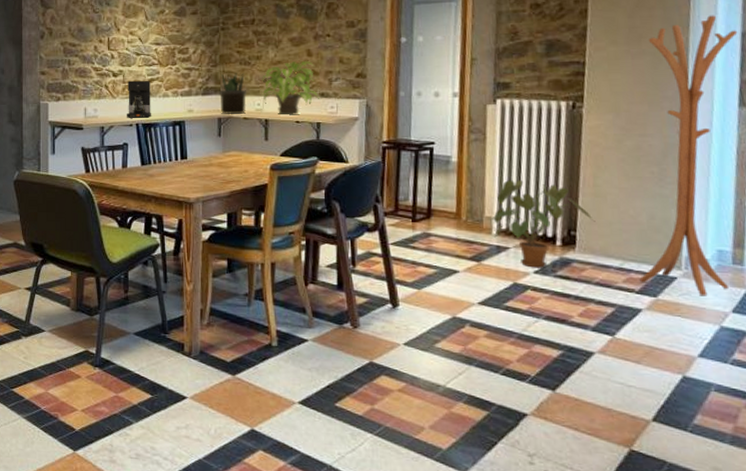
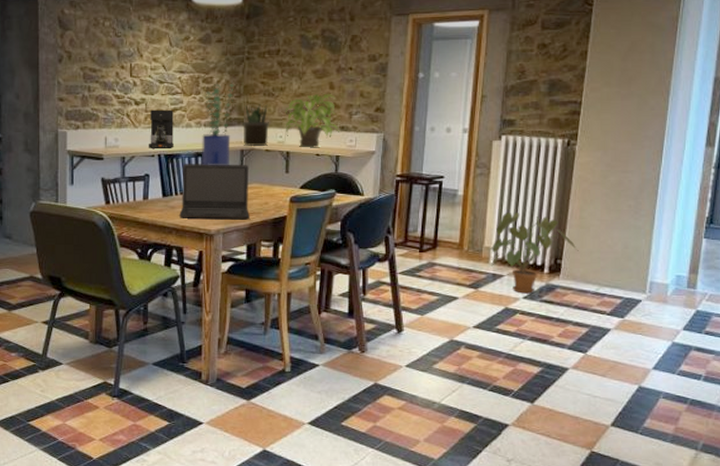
laptop: none [158,132,229,188] -> present [179,164,250,220]
vase: none [178,48,210,134] -> present [201,78,234,165]
coatrack: present [639,15,738,296] -> none [611,61,712,317]

